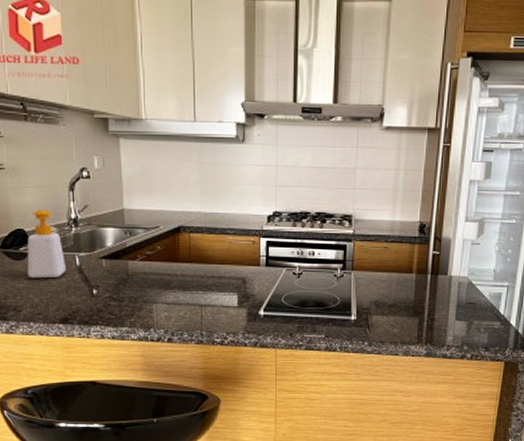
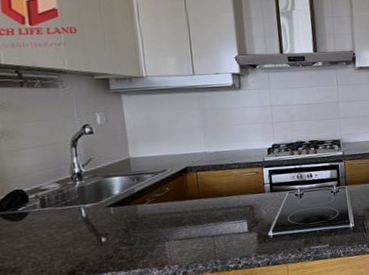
soap bottle: present [27,209,66,279] -> none [27,167,71,237]

